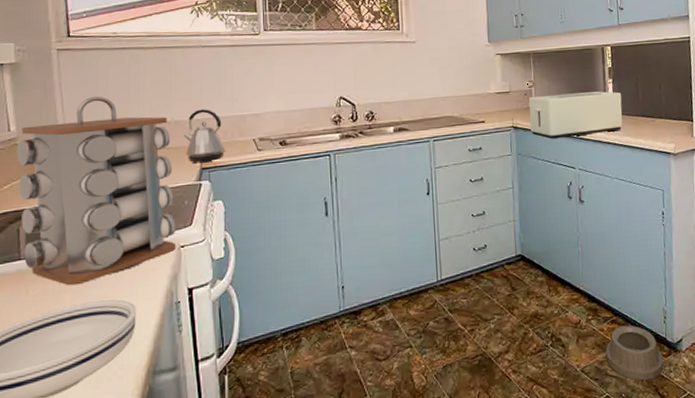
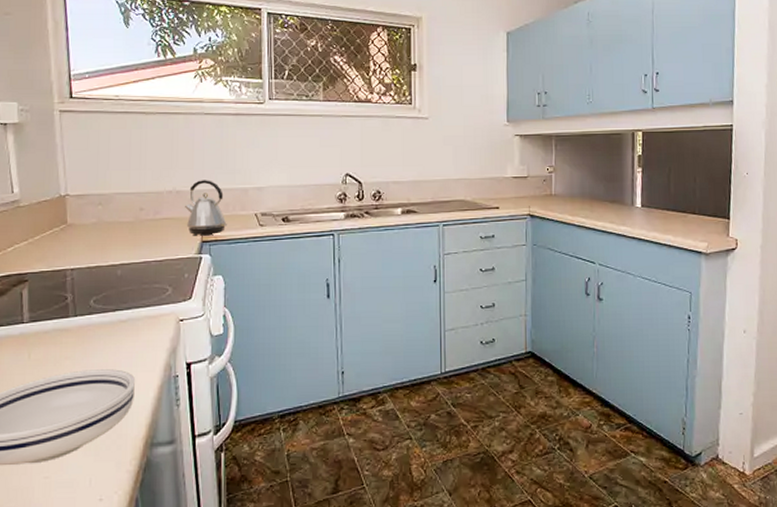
spice rack: present [16,96,177,286] -> none [19,161,176,352]
toaster: present [528,91,623,140] -> none [548,181,651,231]
pet bowl: present [605,325,664,381] -> none [616,433,679,493]

